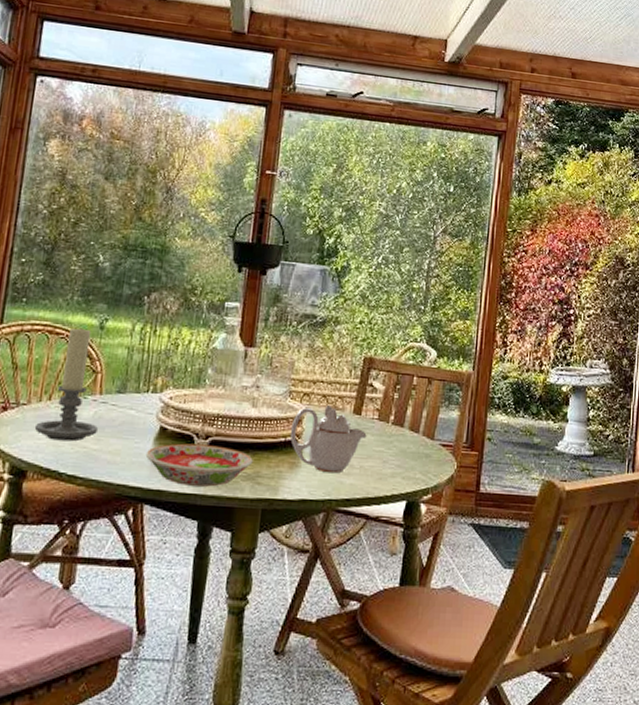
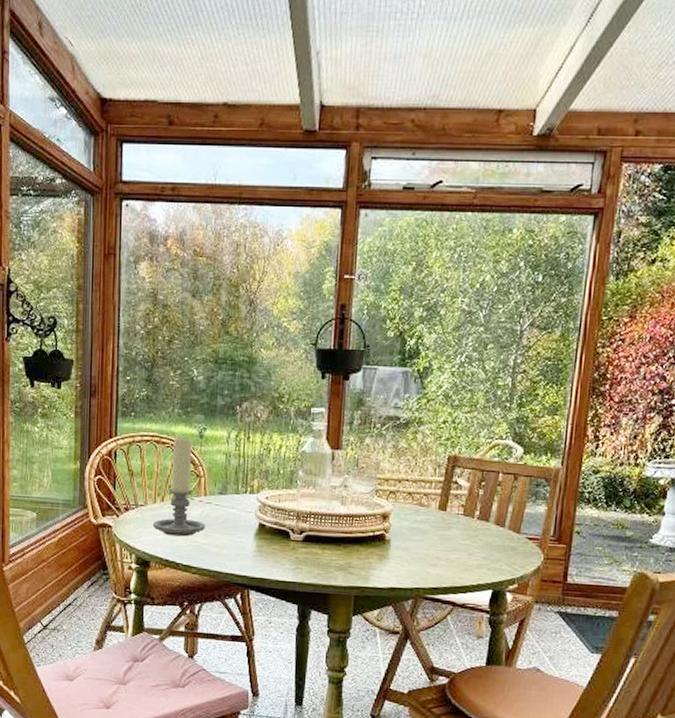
bowl: present [145,443,253,487] -> none [248,538,344,576]
teapot: present [289,404,367,474] -> none [377,501,452,565]

